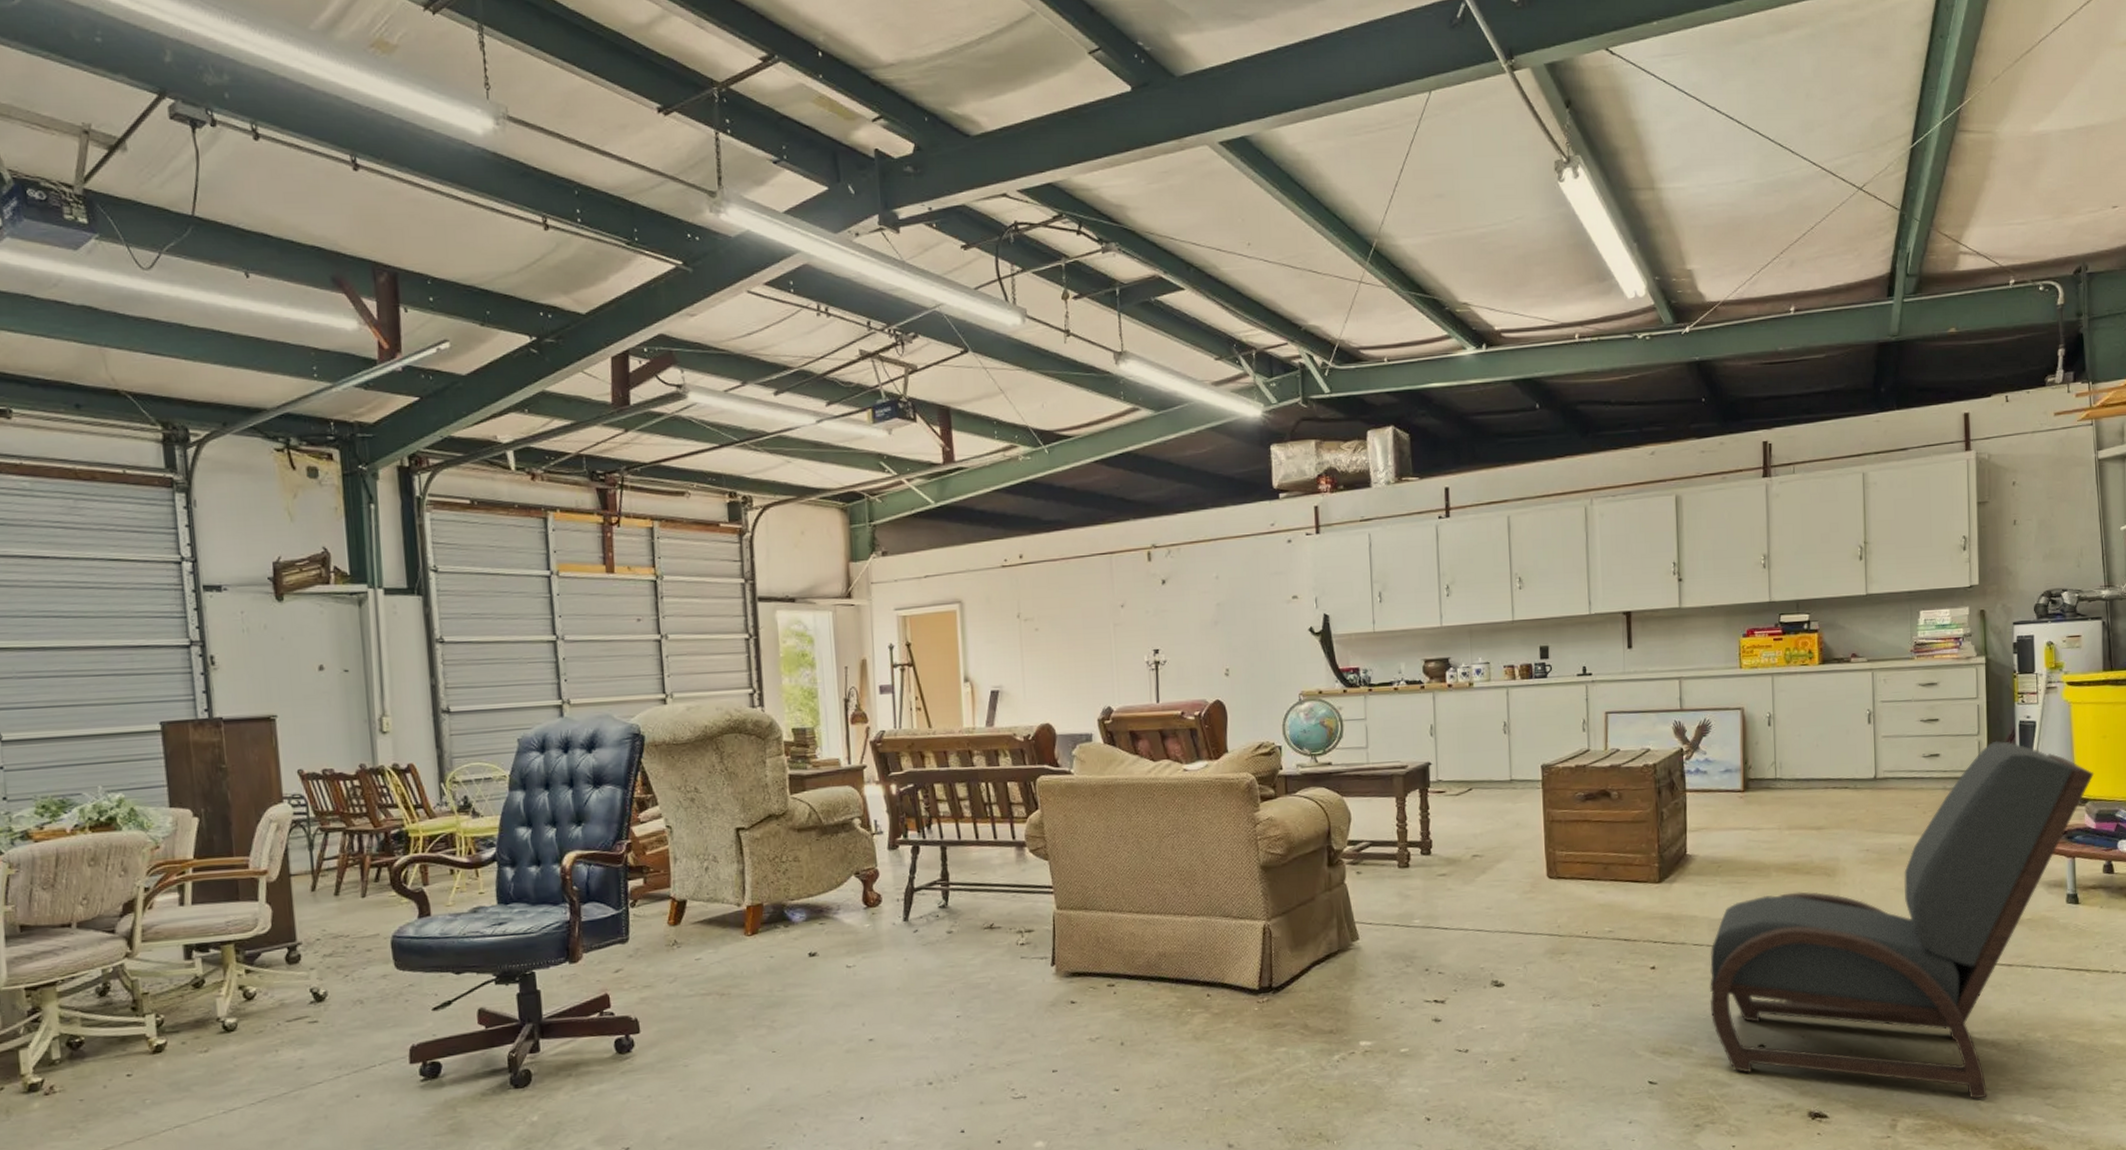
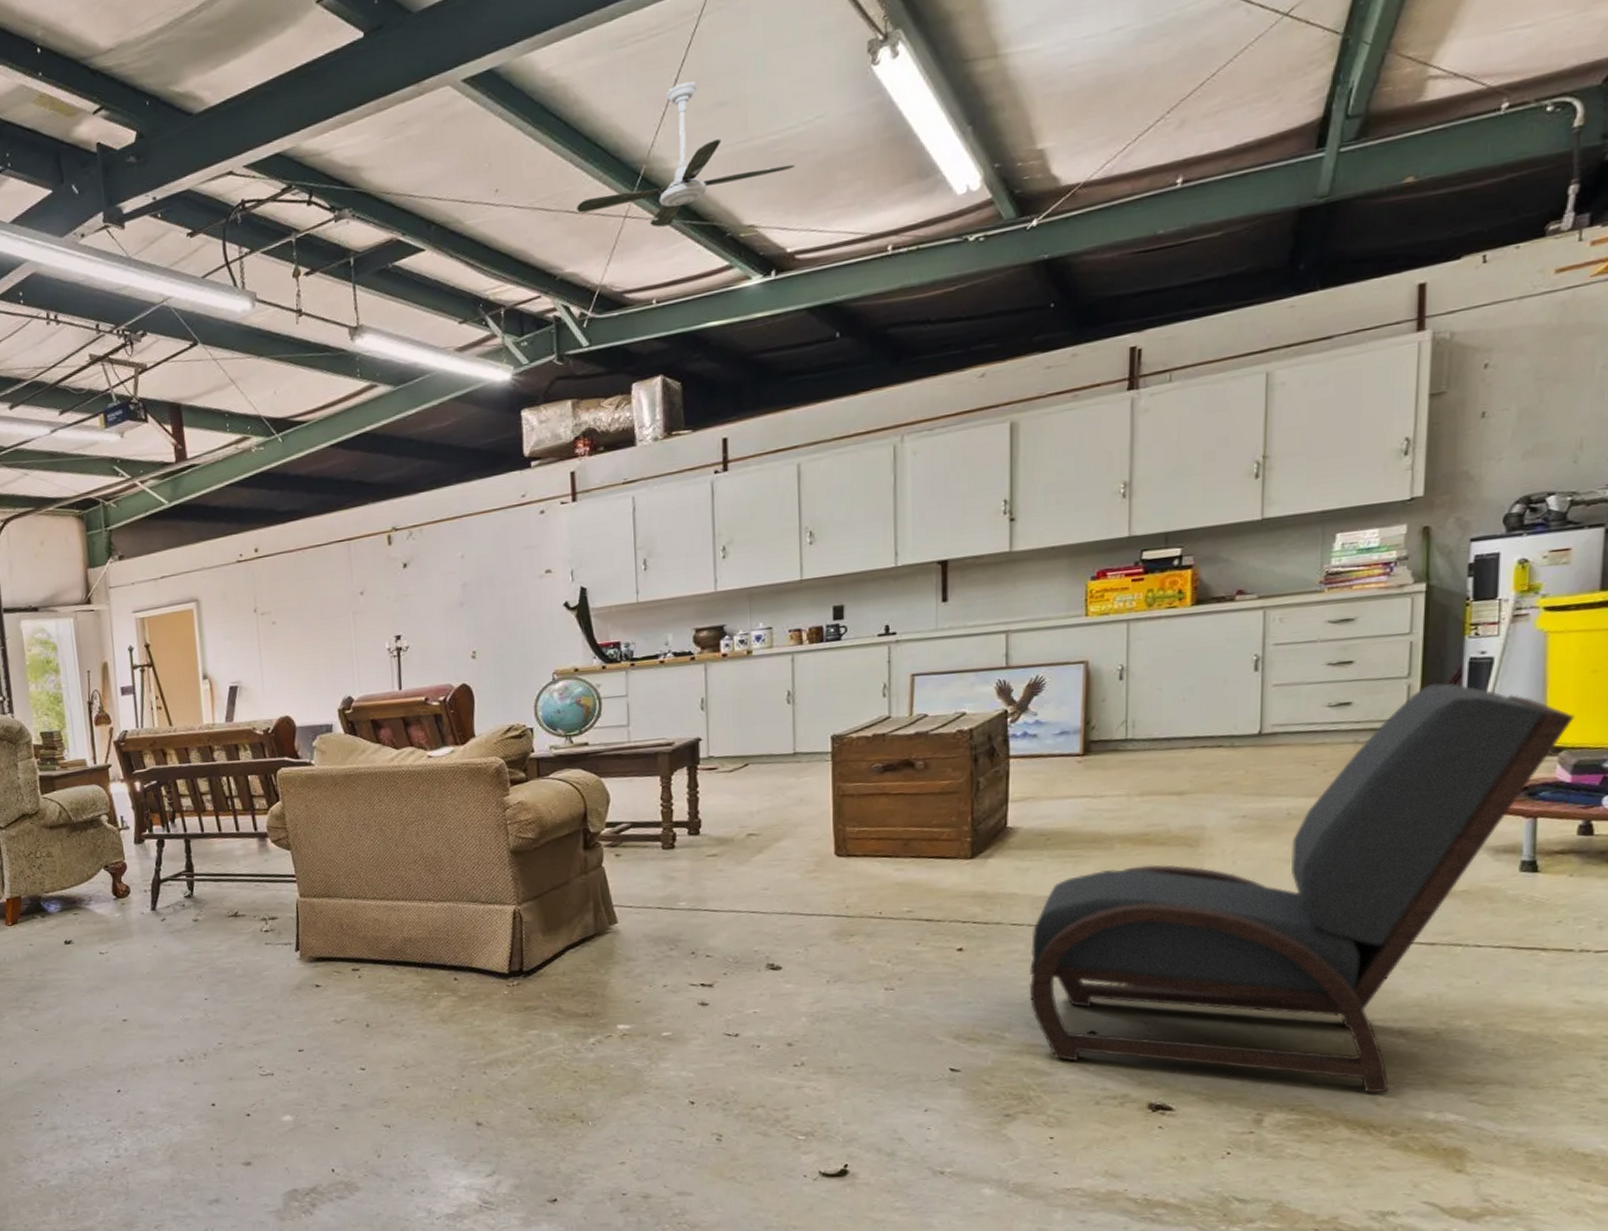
ceiling fan: none [1319,172,1499,295] -> present [577,81,795,228]

